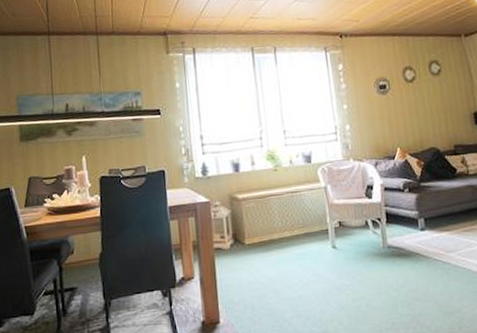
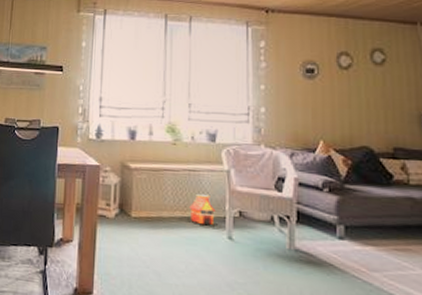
toy house: none [296,211,320,239] -> present [189,193,216,225]

